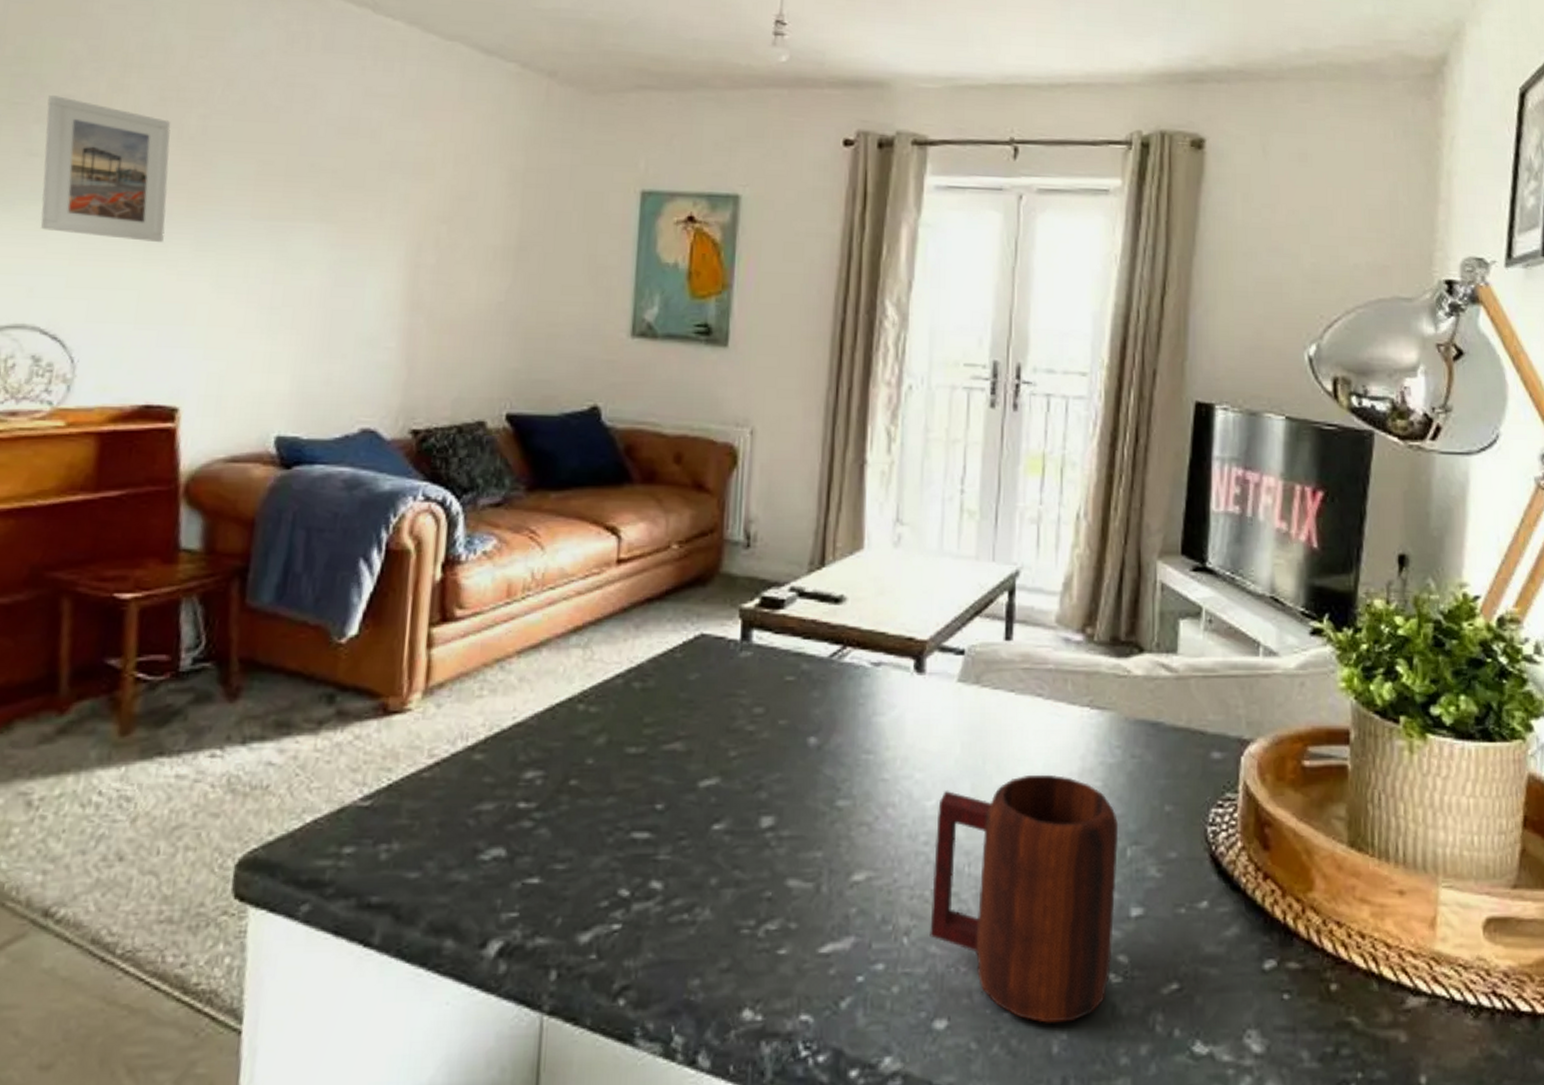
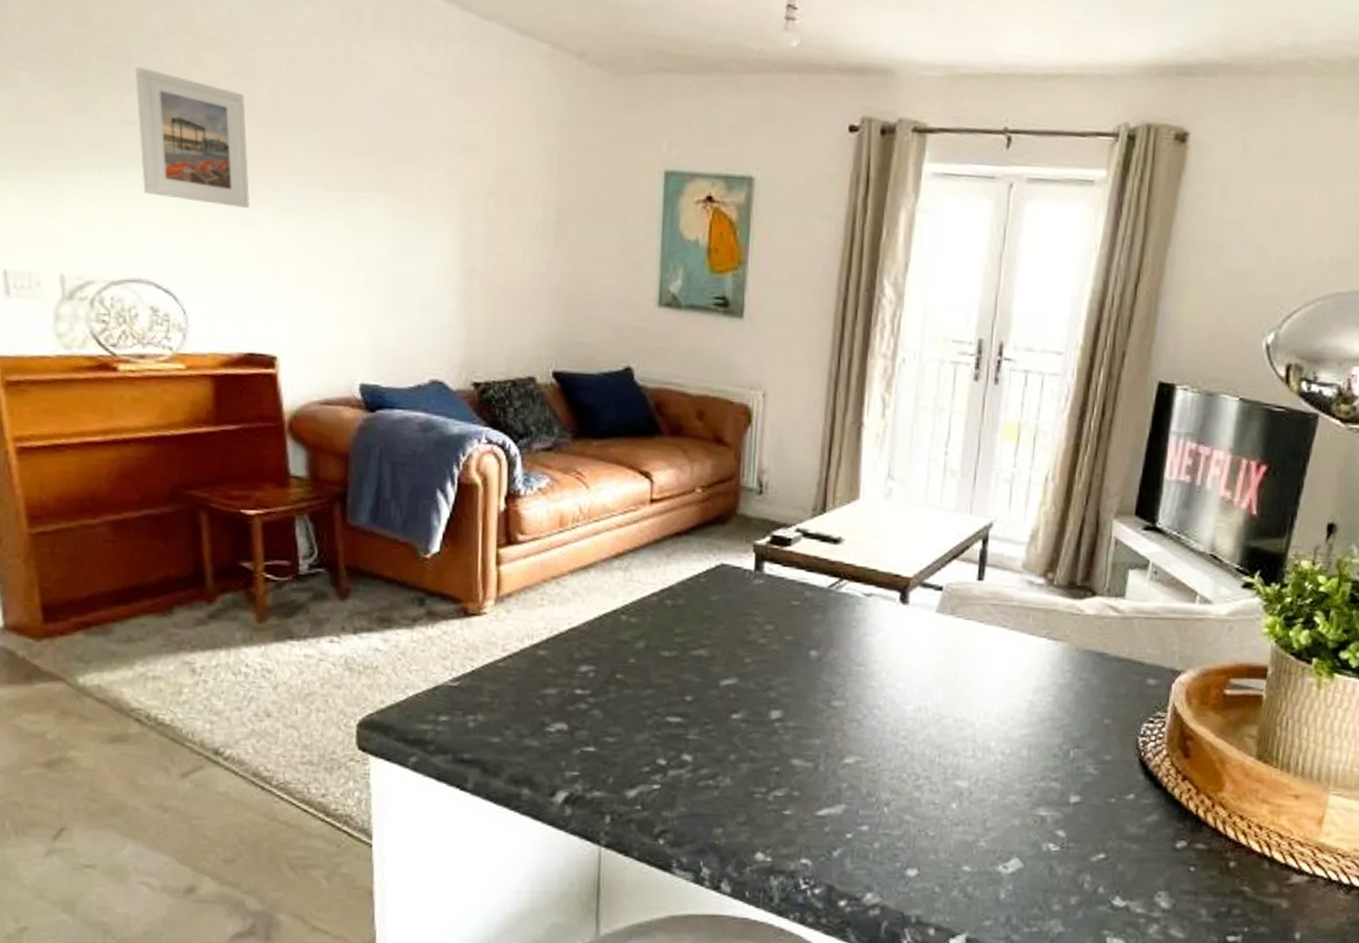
mug: present [930,774,1119,1023] -> none [905,689,1065,877]

